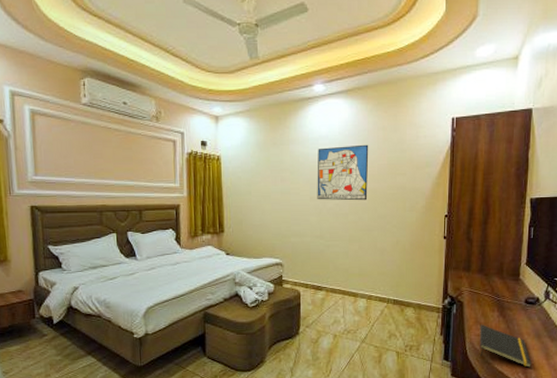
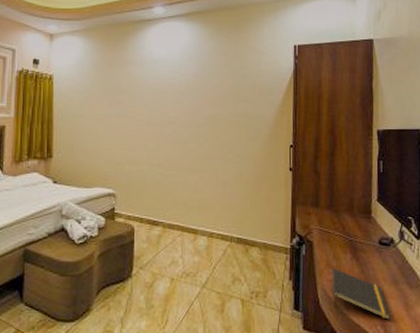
wall art: present [317,144,369,201] -> none [155,69,210,127]

